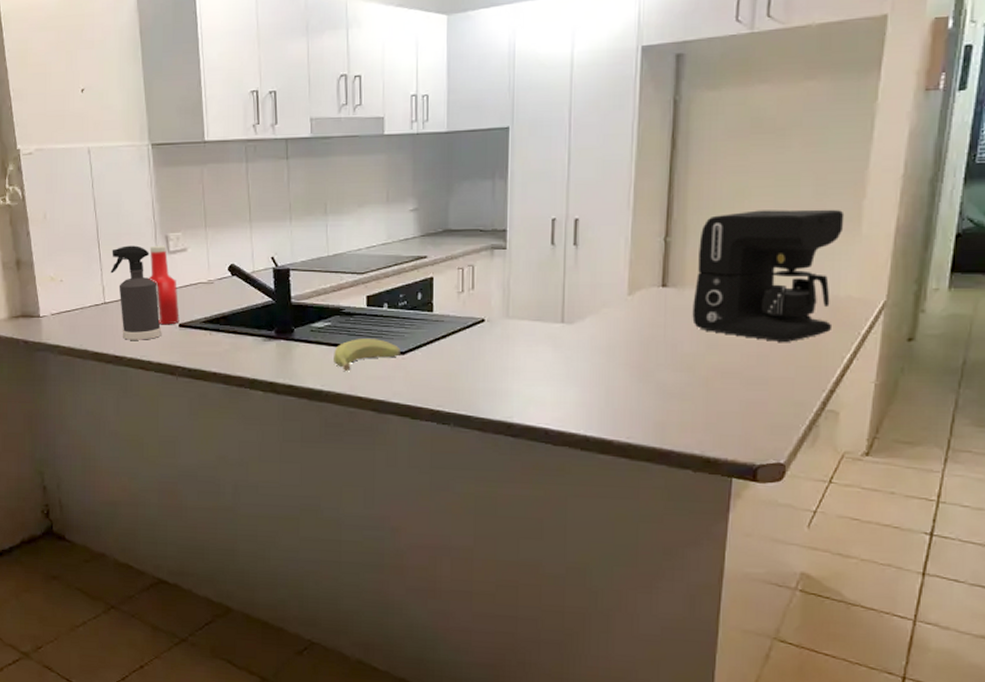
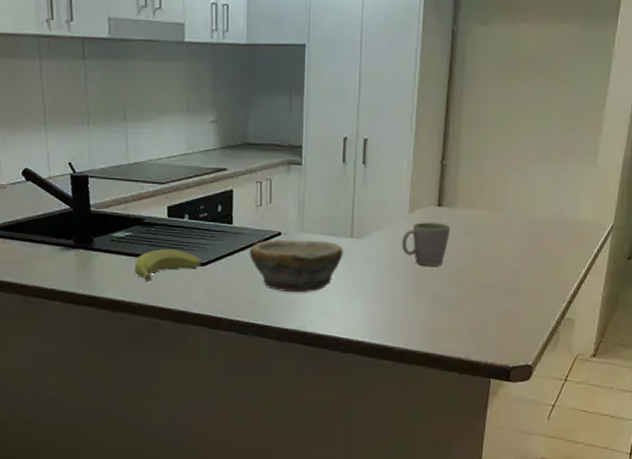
bowl: none [451,326,553,382] -> present [249,239,343,293]
mug: none [619,304,677,352] -> present [401,222,450,266]
coffee maker: present [692,209,845,342] -> none [462,139,585,259]

